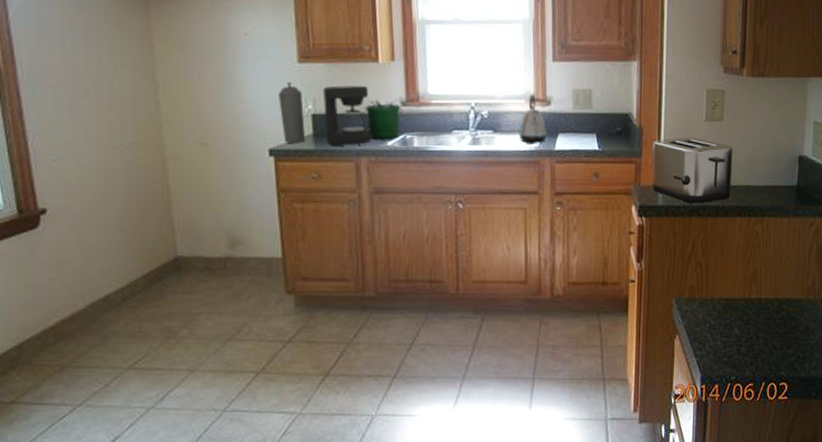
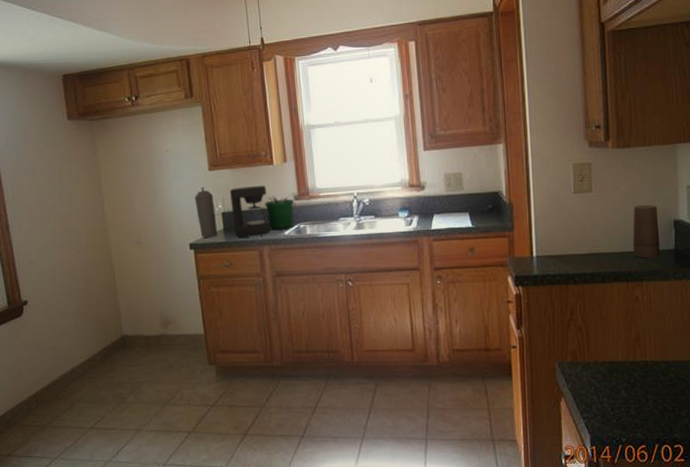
kettle: present [517,94,548,143] -> none [396,181,424,225]
toaster: present [652,137,733,203] -> none [523,210,606,272]
canister: none [757,138,785,194] -> present [632,204,661,259]

